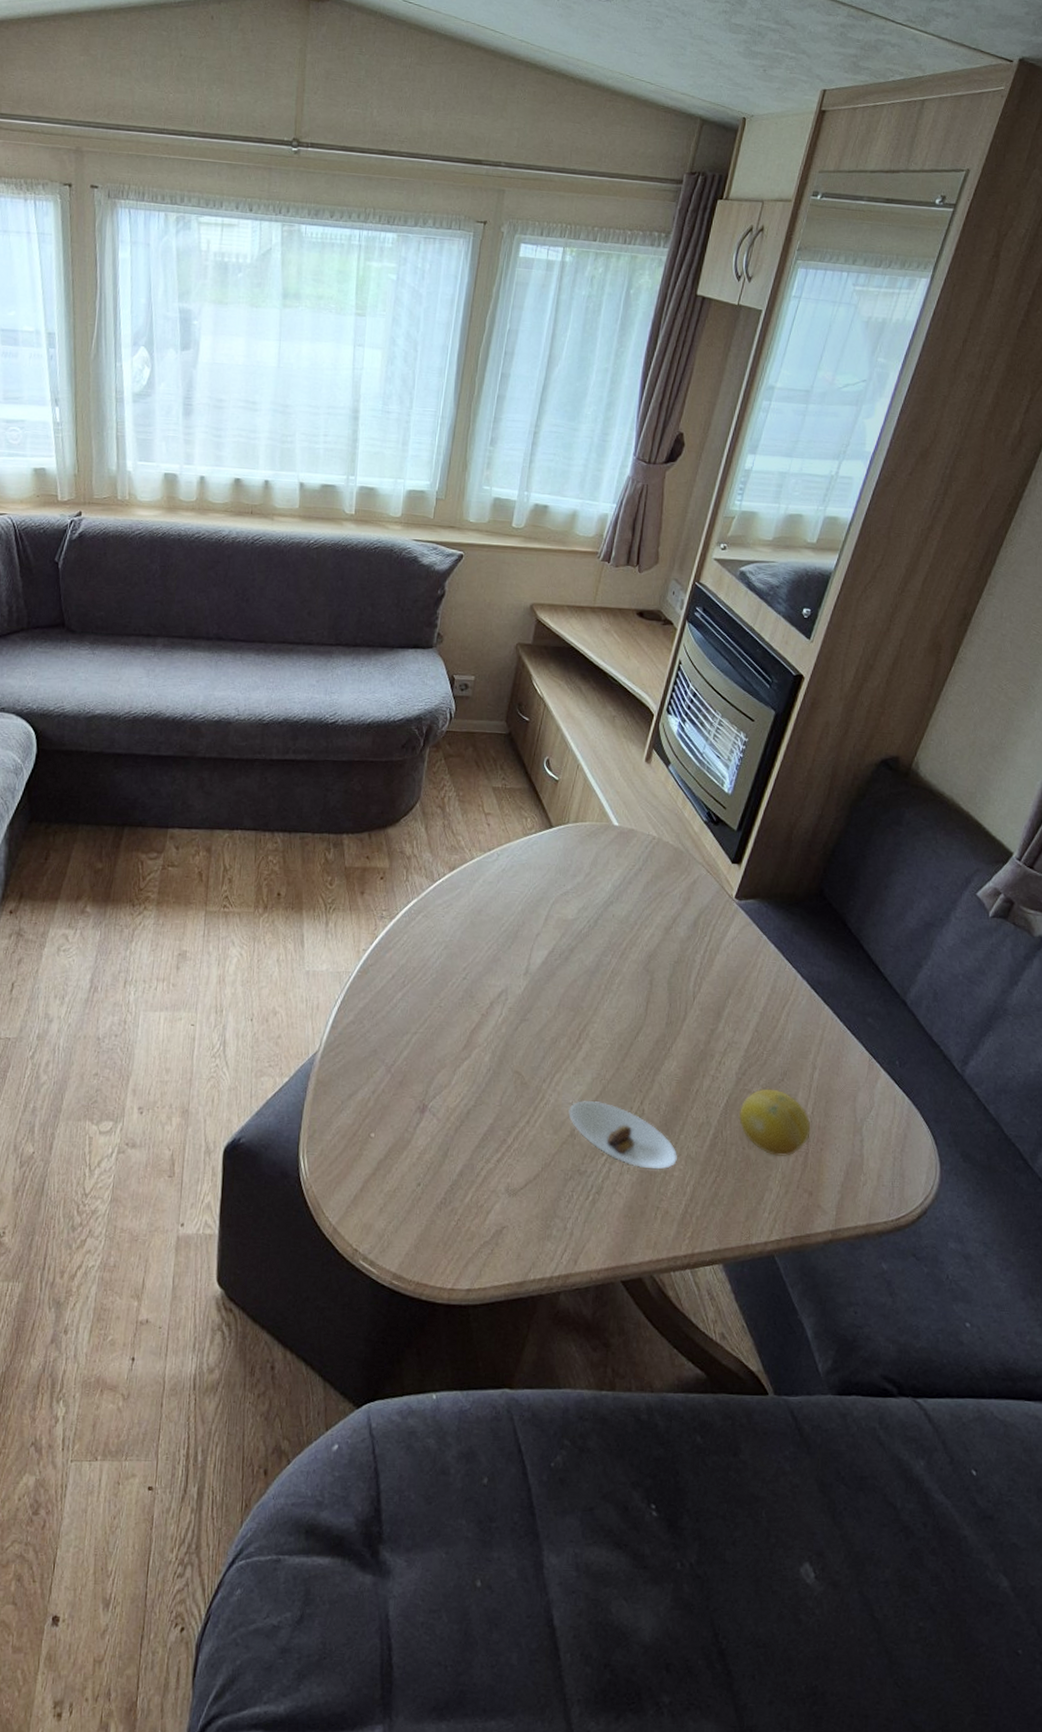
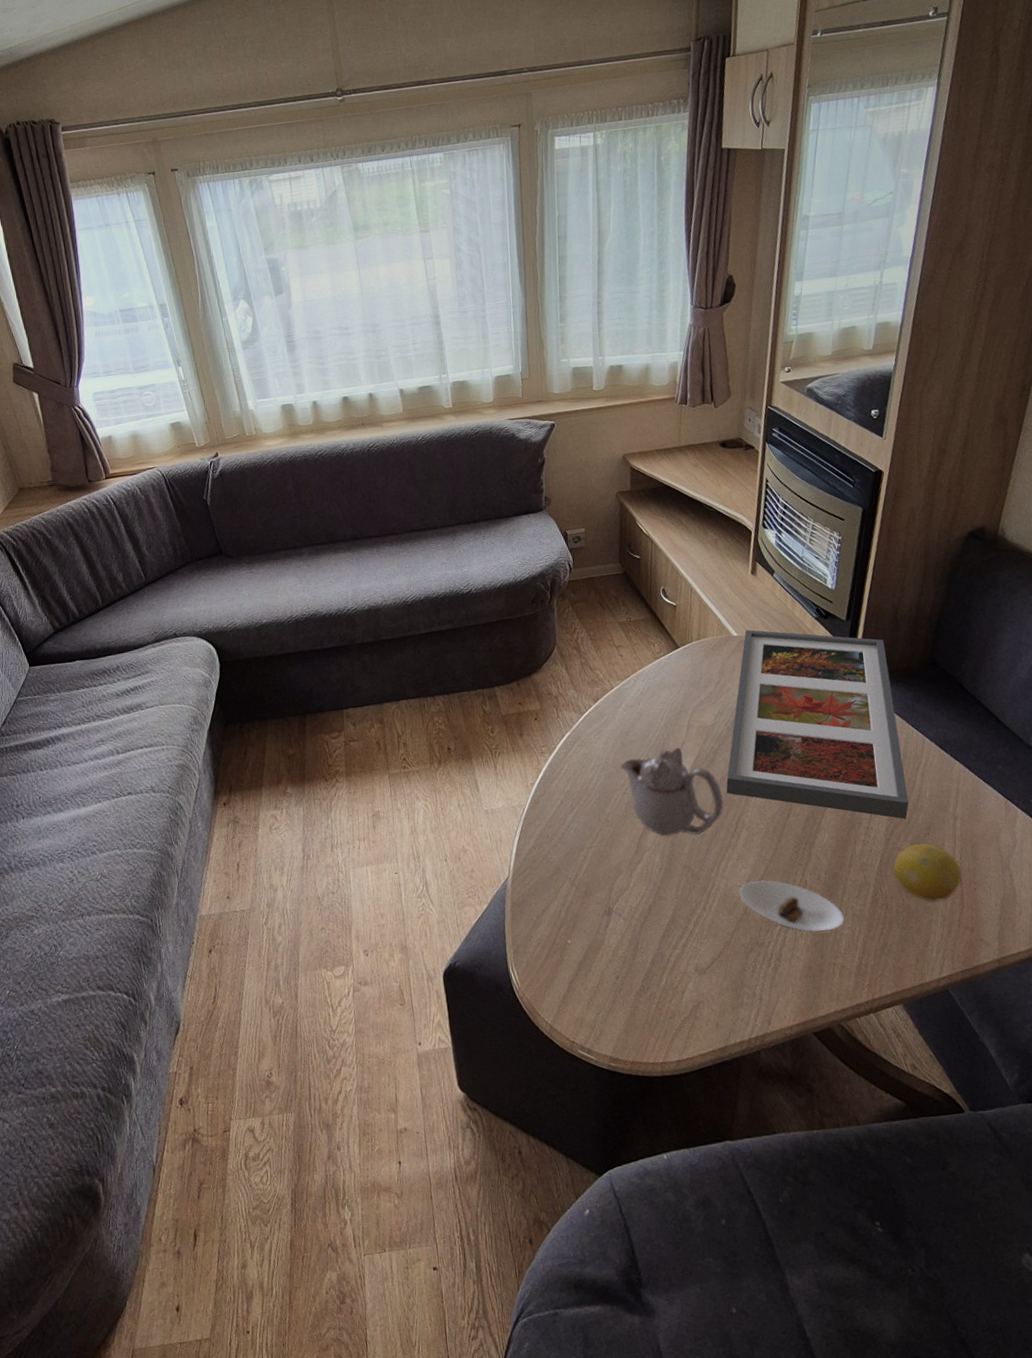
teapot: none [464,937,571,1040] -> present [620,747,724,836]
picture frame: none [575,820,773,1060] -> present [726,629,909,820]

